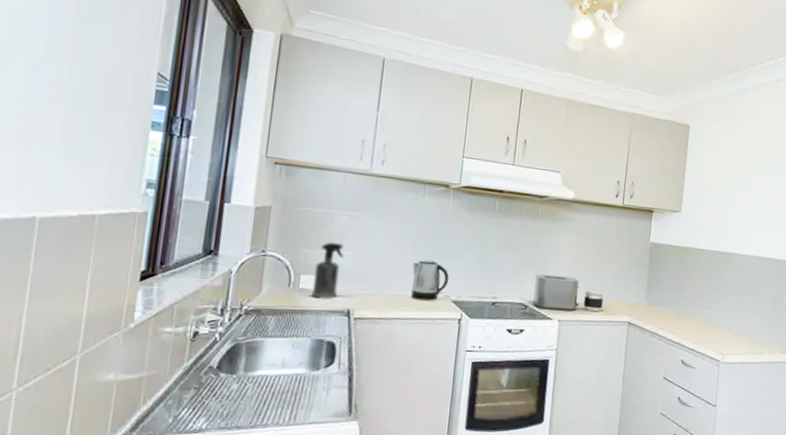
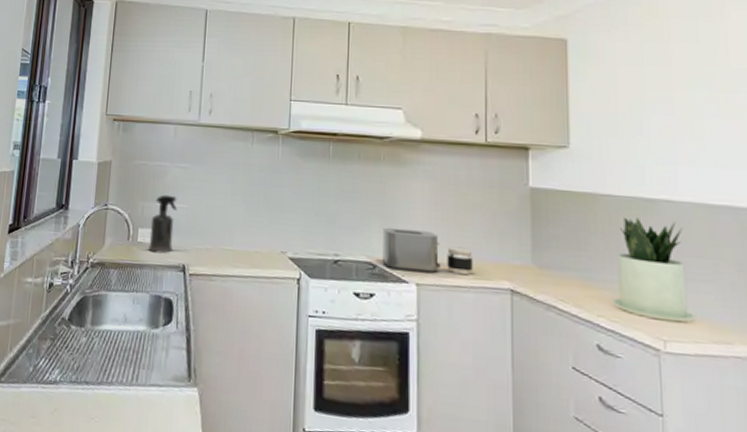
kettle: present [410,259,450,301] -> none [244,211,284,257]
planter: none [695,266,745,341] -> present [612,218,697,323]

